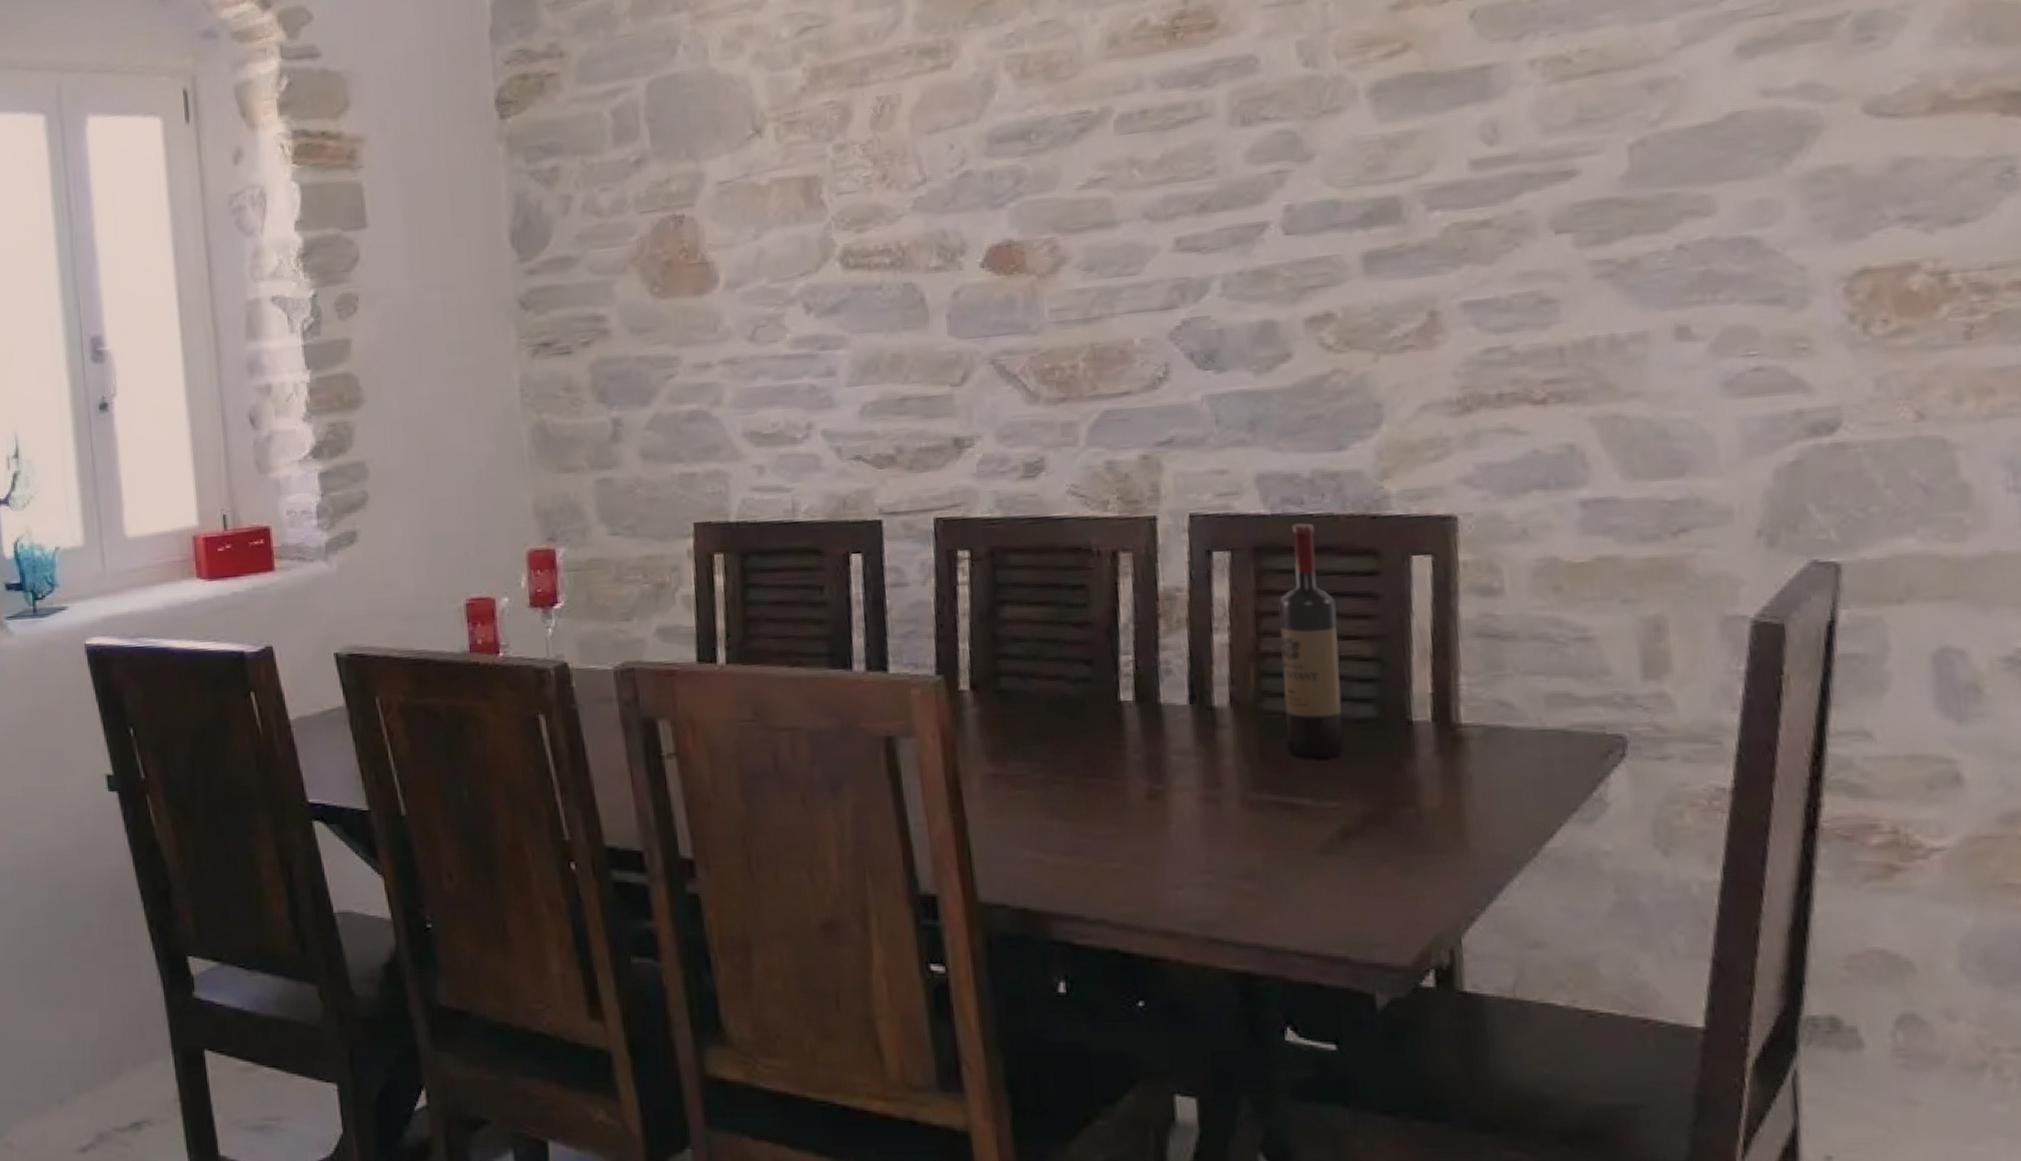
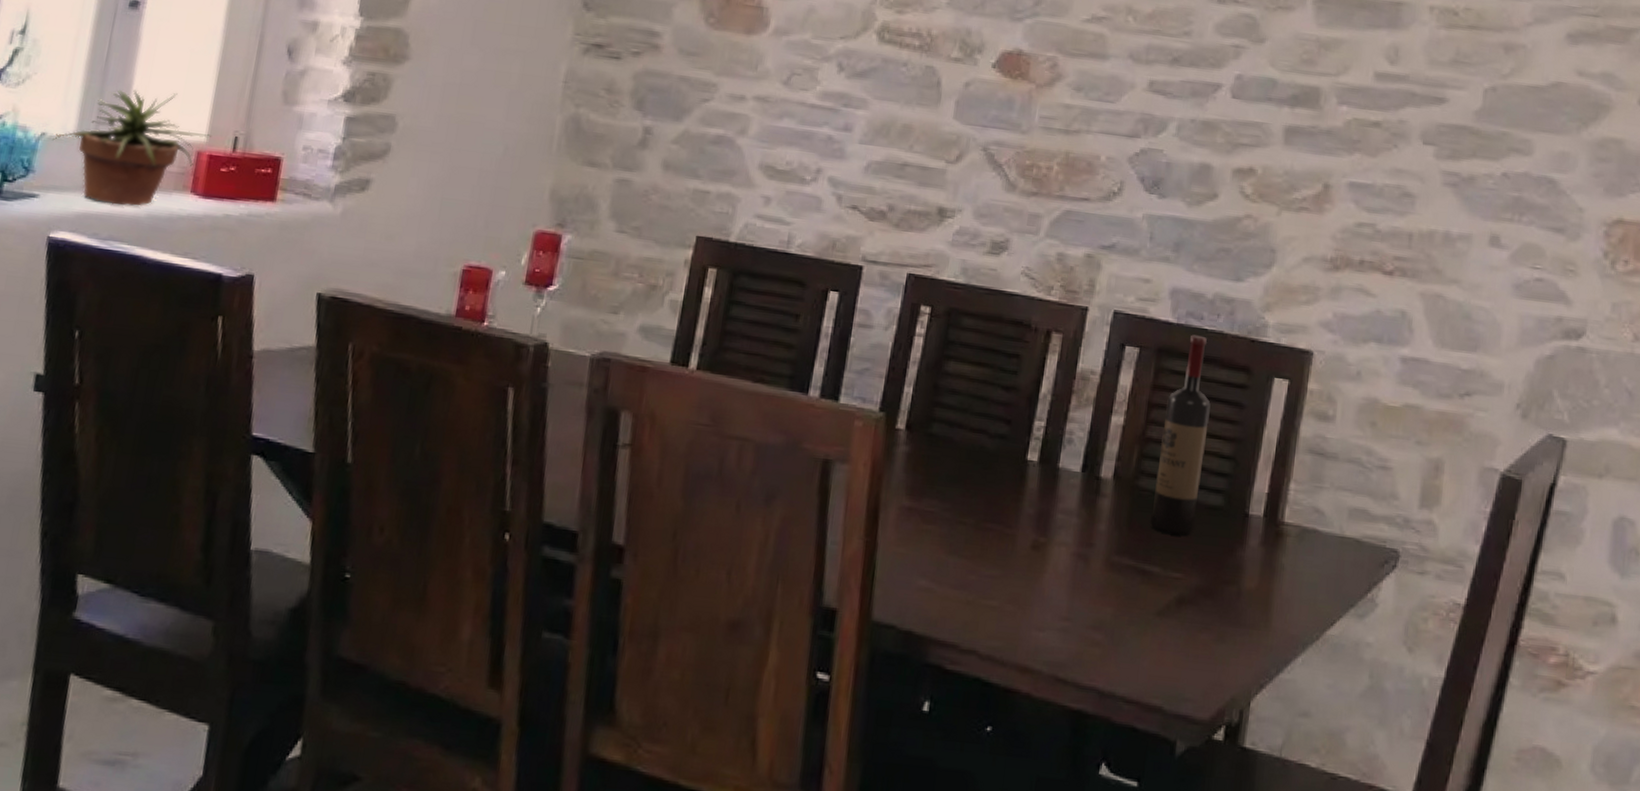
potted plant: none [66,484,203,603] -> present [52,89,212,206]

